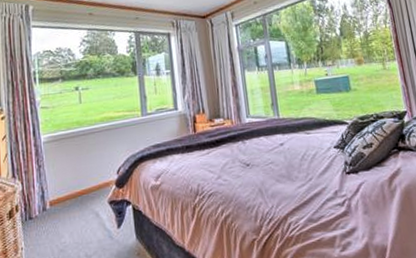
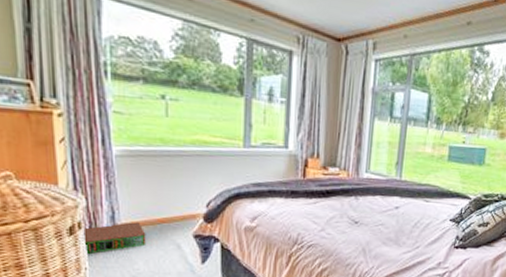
storage bin: none [21,197,70,234] -> present [85,222,146,254]

